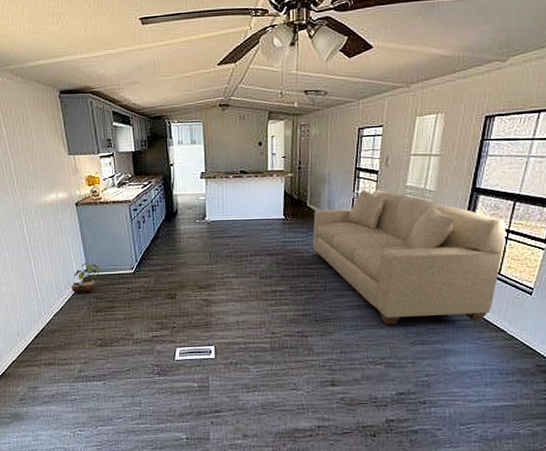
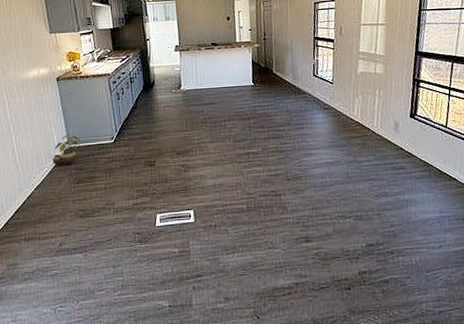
sofa: present [312,189,506,324] -> none [279,56,448,179]

